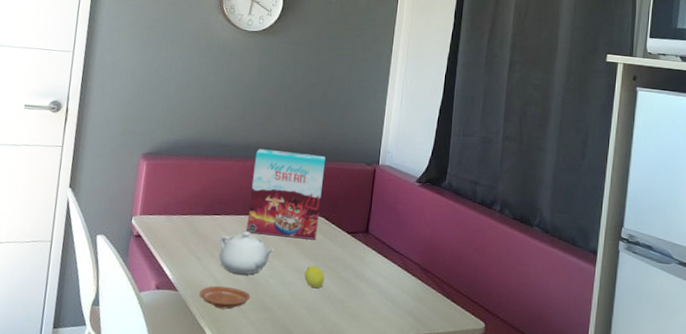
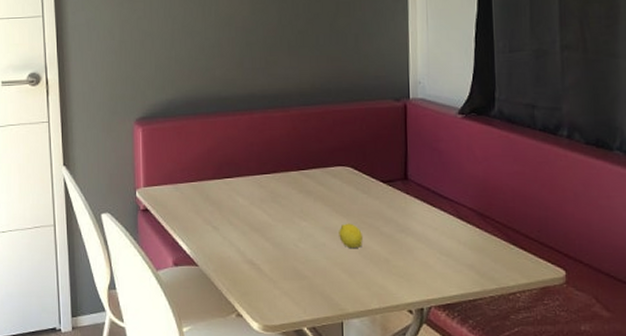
plate: present [199,285,251,309] -> none [222,255,281,281]
teapot: present [219,231,274,275] -> none [237,193,299,241]
cereal box: present [246,149,325,240] -> none [262,96,347,195]

